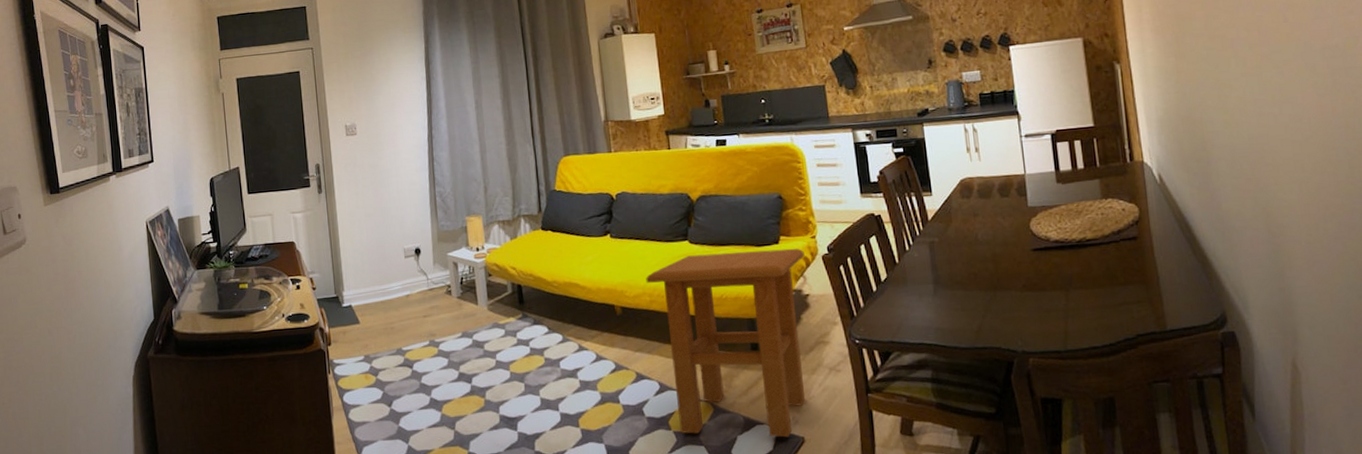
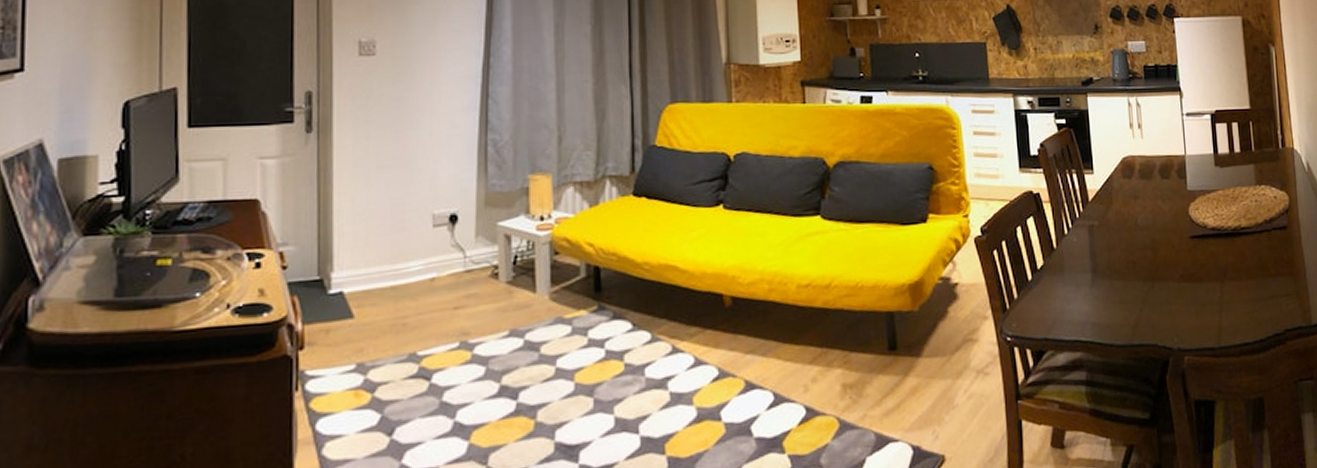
side table: present [646,248,806,438] -> none [765,228,955,457]

